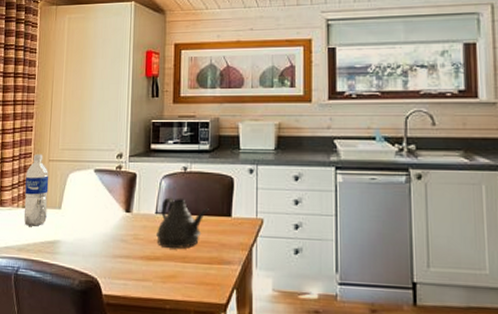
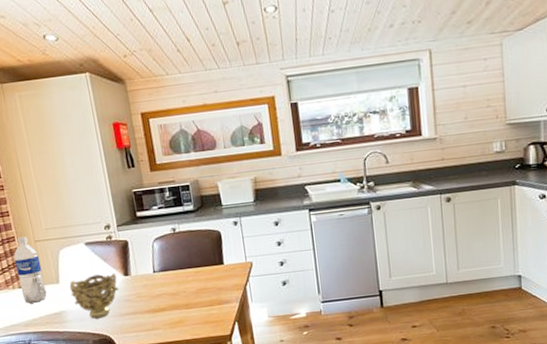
decorative bowl: none [69,206,118,256] -> present [69,272,119,319]
teapot: present [155,197,209,248] -> none [157,256,203,300]

